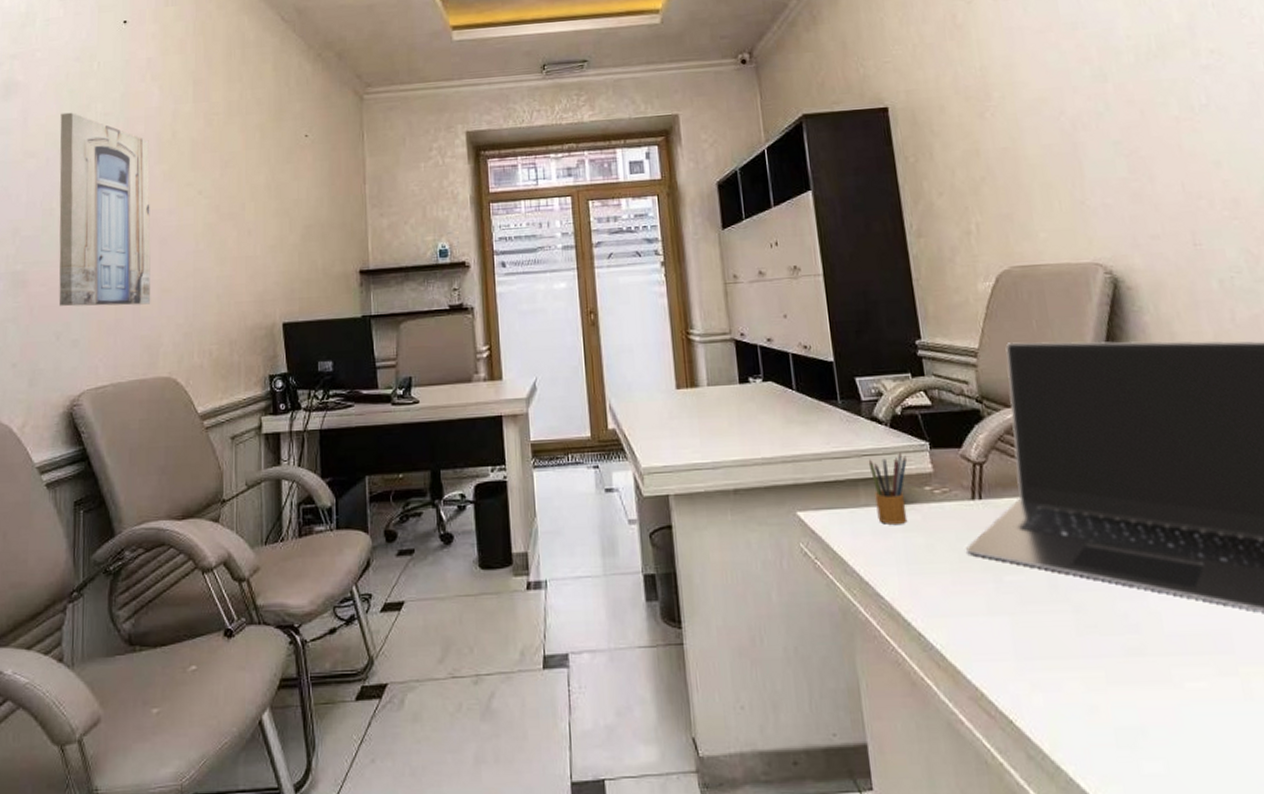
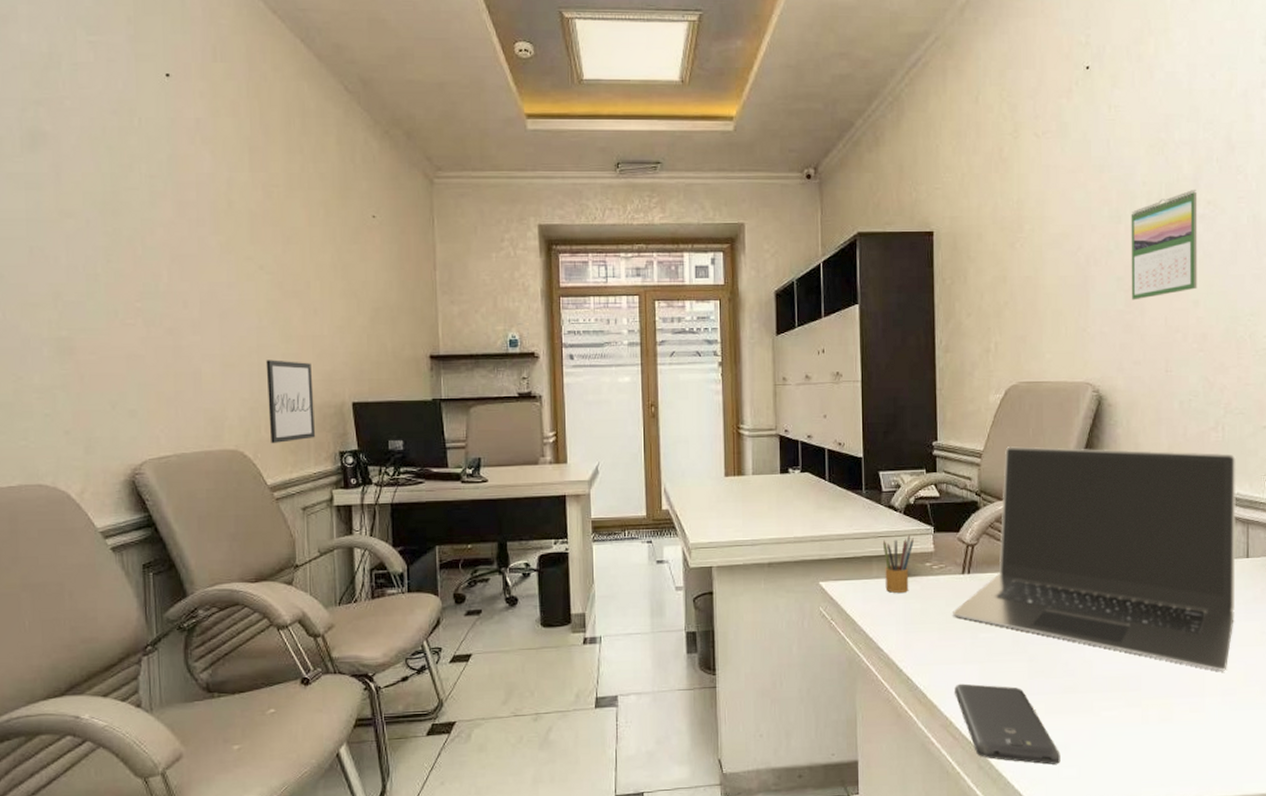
wall art: present [59,112,151,307] -> none [99,171,213,378]
wall art: none [201,283,245,370] -> present [266,360,315,444]
smartphone: none [981,642,1139,755] -> present [955,683,1061,765]
calendar: none [1118,39,1216,166] -> present [1131,190,1198,300]

